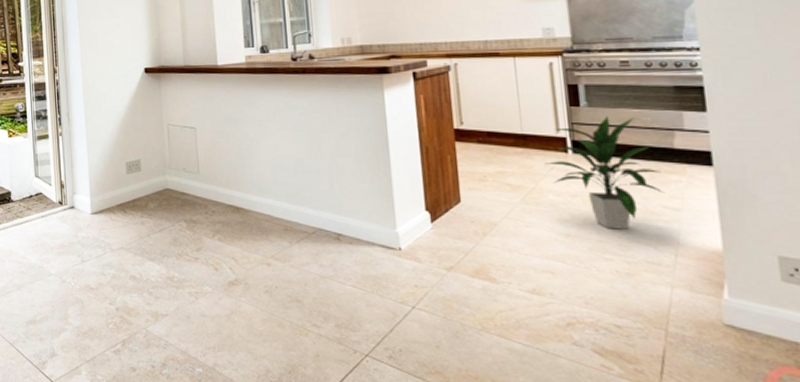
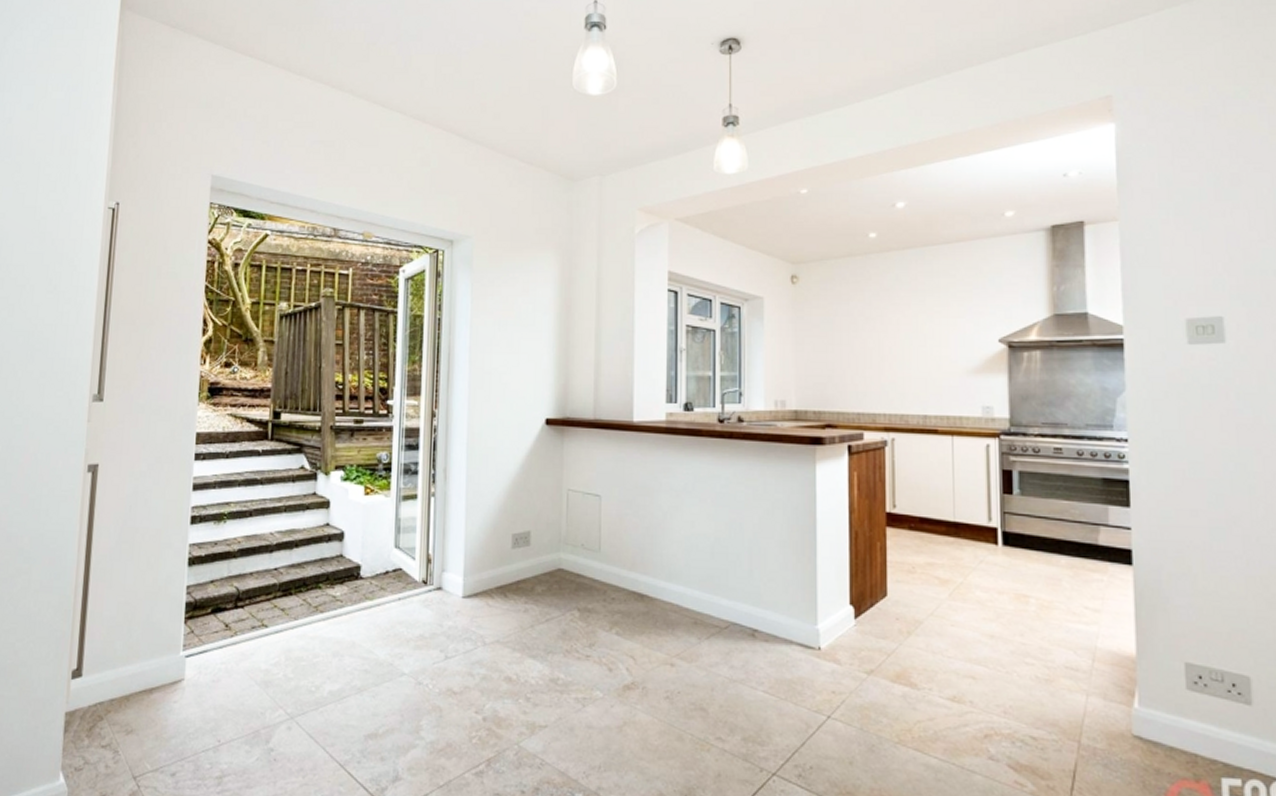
indoor plant: present [544,116,666,230] -> none [974,507,1088,631]

